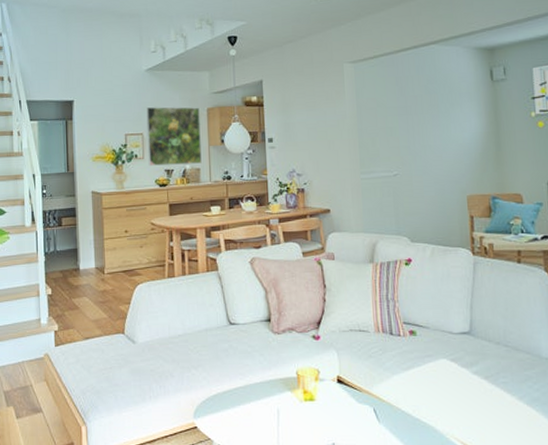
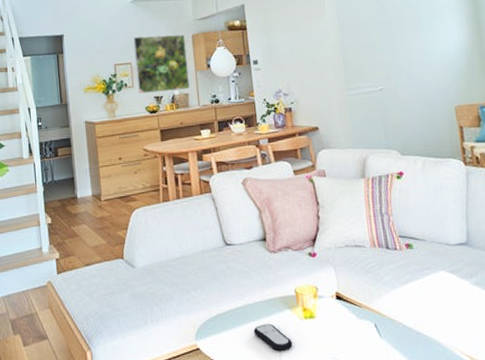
remote control: none [252,404,291,433] -> present [253,323,293,352]

